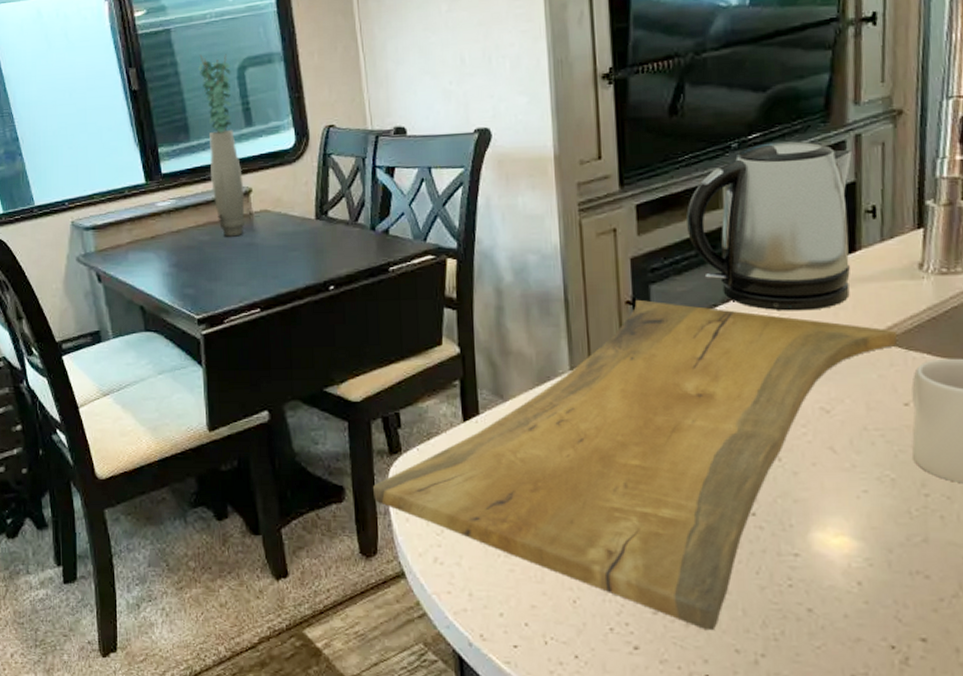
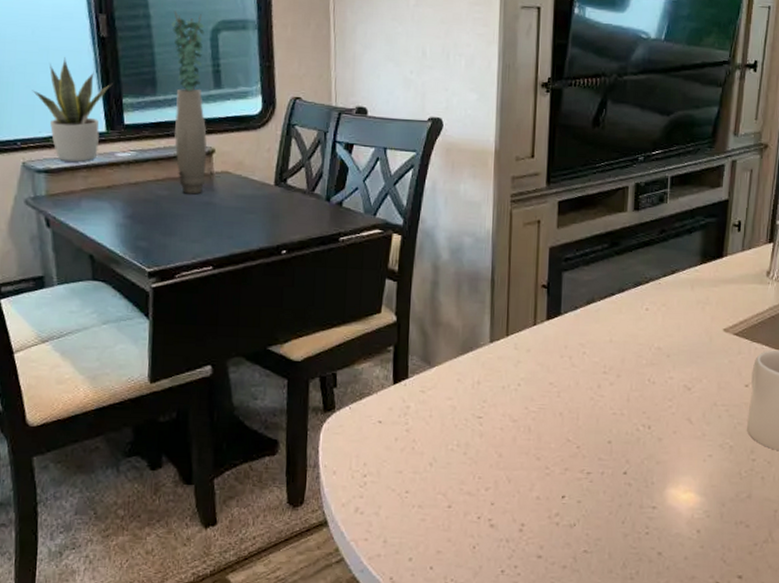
potted plant: none [74,115,148,217] -> present [32,57,113,163]
cutting board: present [373,299,898,631] -> none [305,284,746,572]
kettle: present [686,141,852,311] -> none [597,159,728,304]

